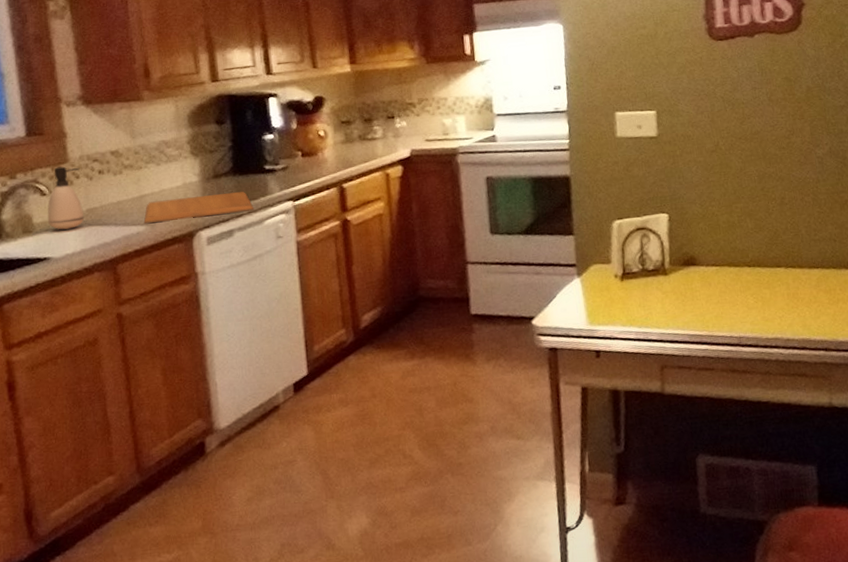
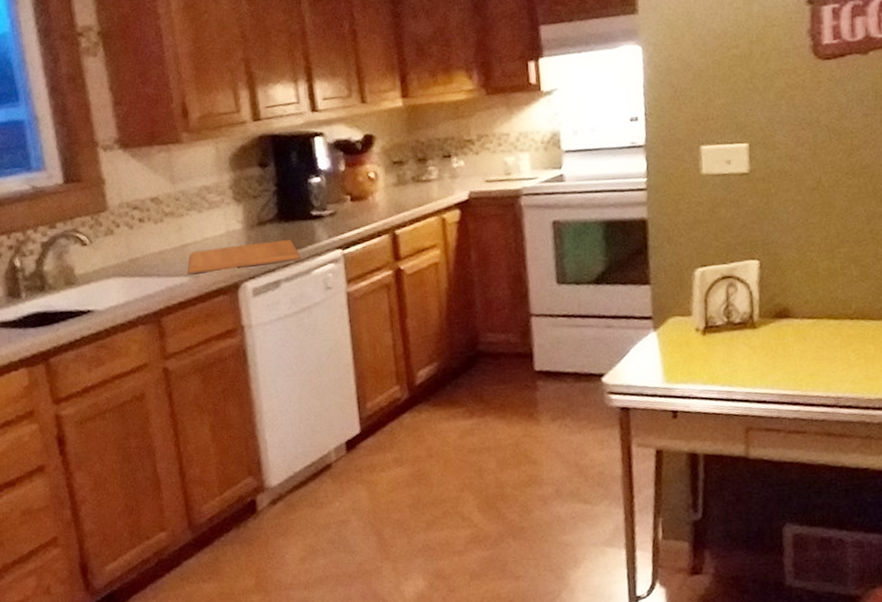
soap dispenser: present [47,166,85,230] -> none [88,214,127,282]

